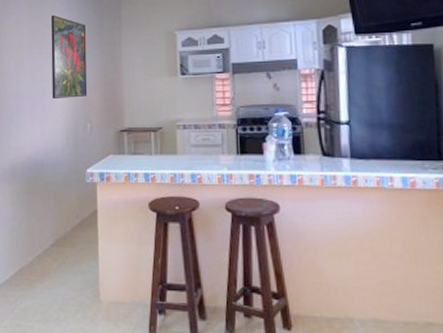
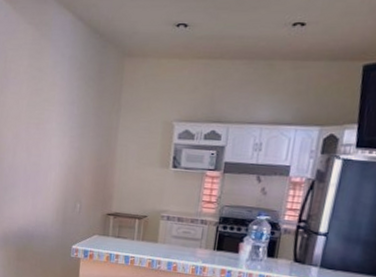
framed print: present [50,14,88,98] -> none [45,89,85,178]

